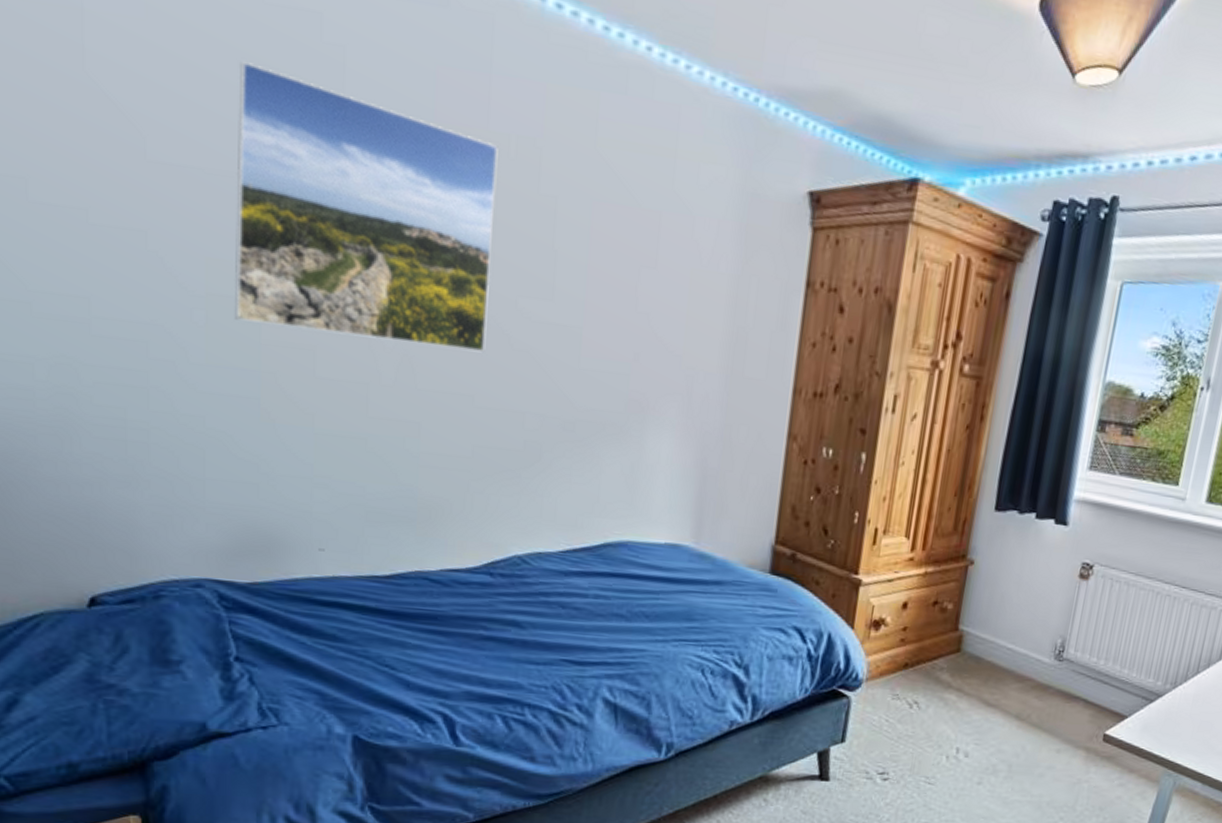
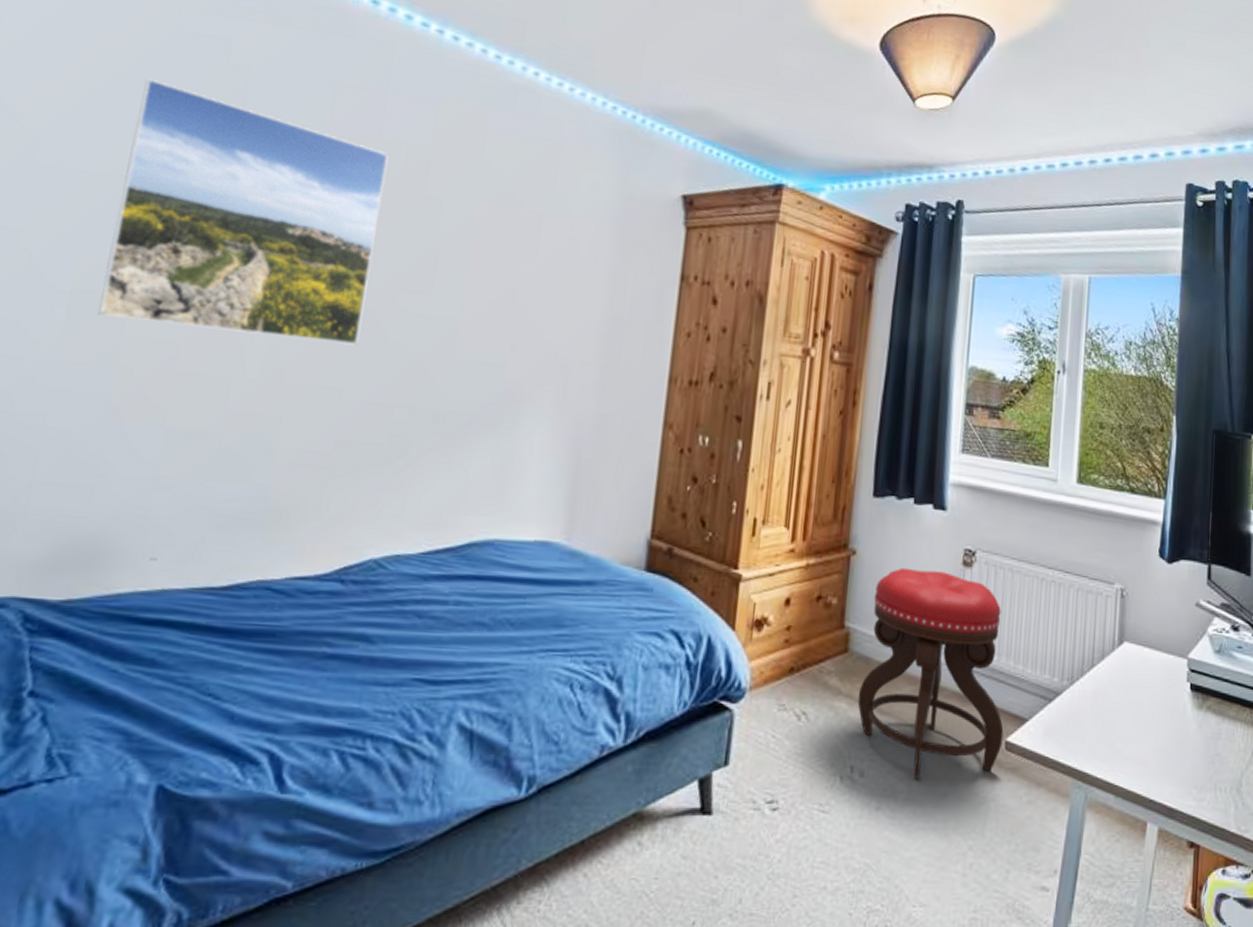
stool: none [966,578,1113,761] -> present [857,567,1004,779]

